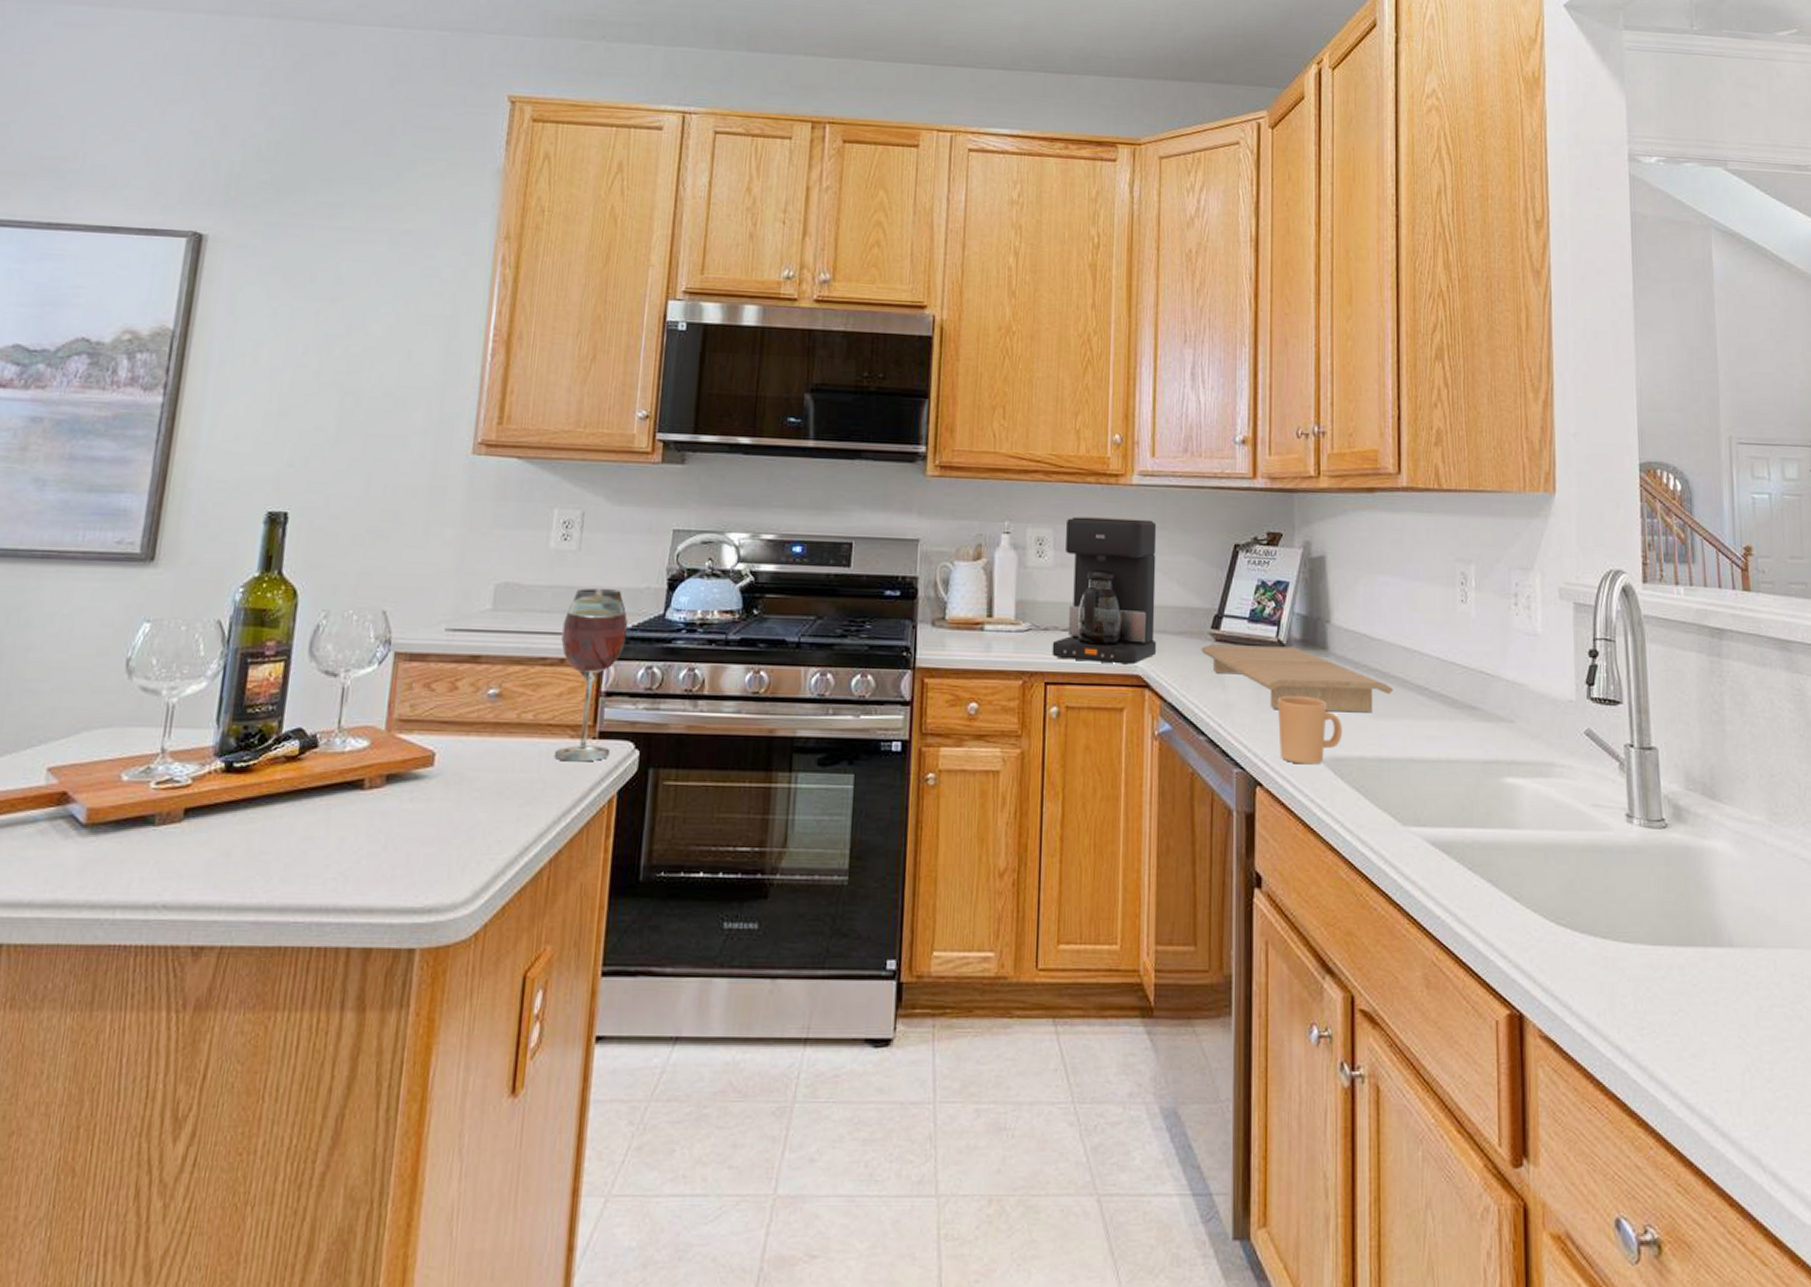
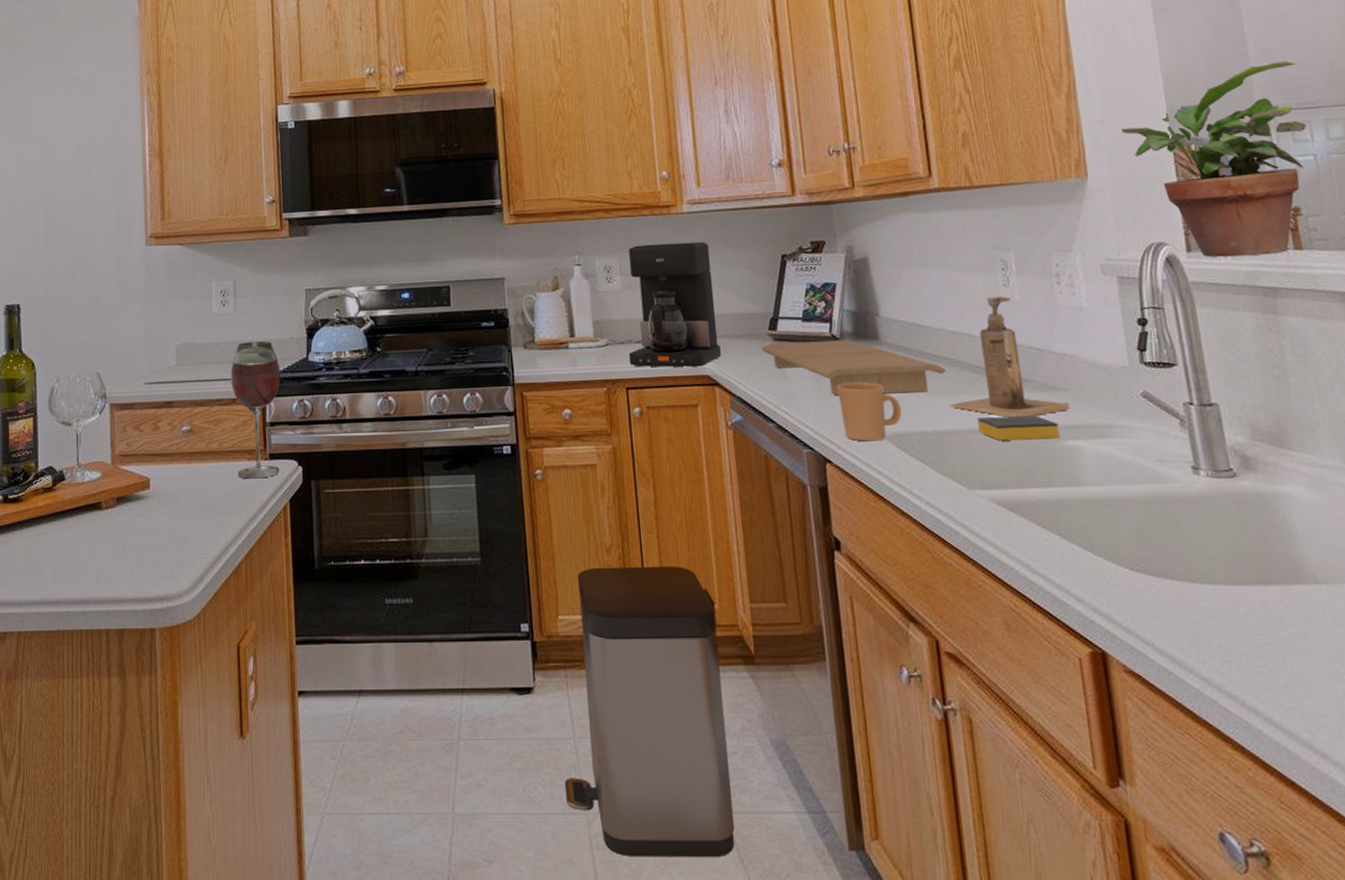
pedal bin: none [914,894,1116,1248] -> present [564,565,735,857]
soap dispenser: none [1393,613,1514,749] -> present [950,296,1071,418]
sponge: none [1420,746,1501,775] -> present [977,415,1060,441]
potted plant: none [1593,393,1765,594] -> present [1121,61,1306,258]

